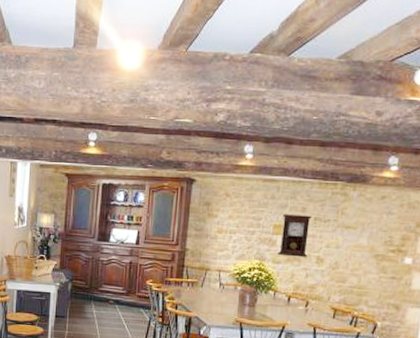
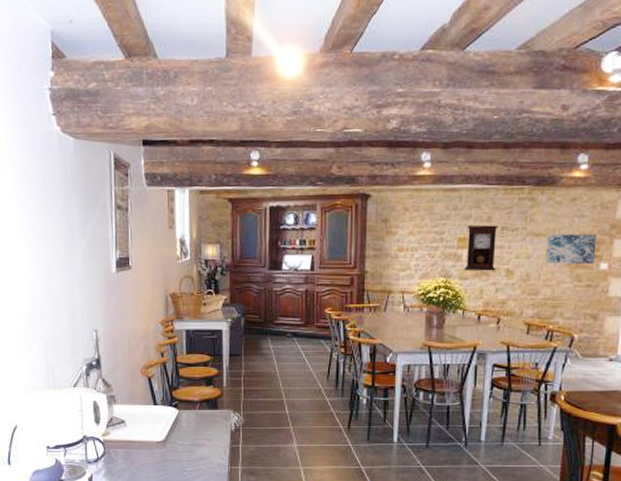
wall art: none [353,227,403,259] -> present [545,233,597,265]

